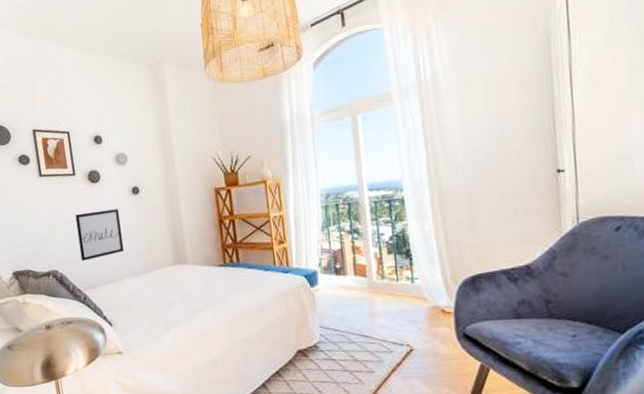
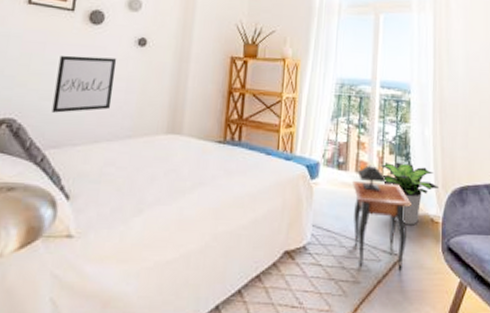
side table: none [353,266,418,359] -> present [353,165,411,271]
potted plant: none [379,260,448,318] -> present [380,162,440,225]

